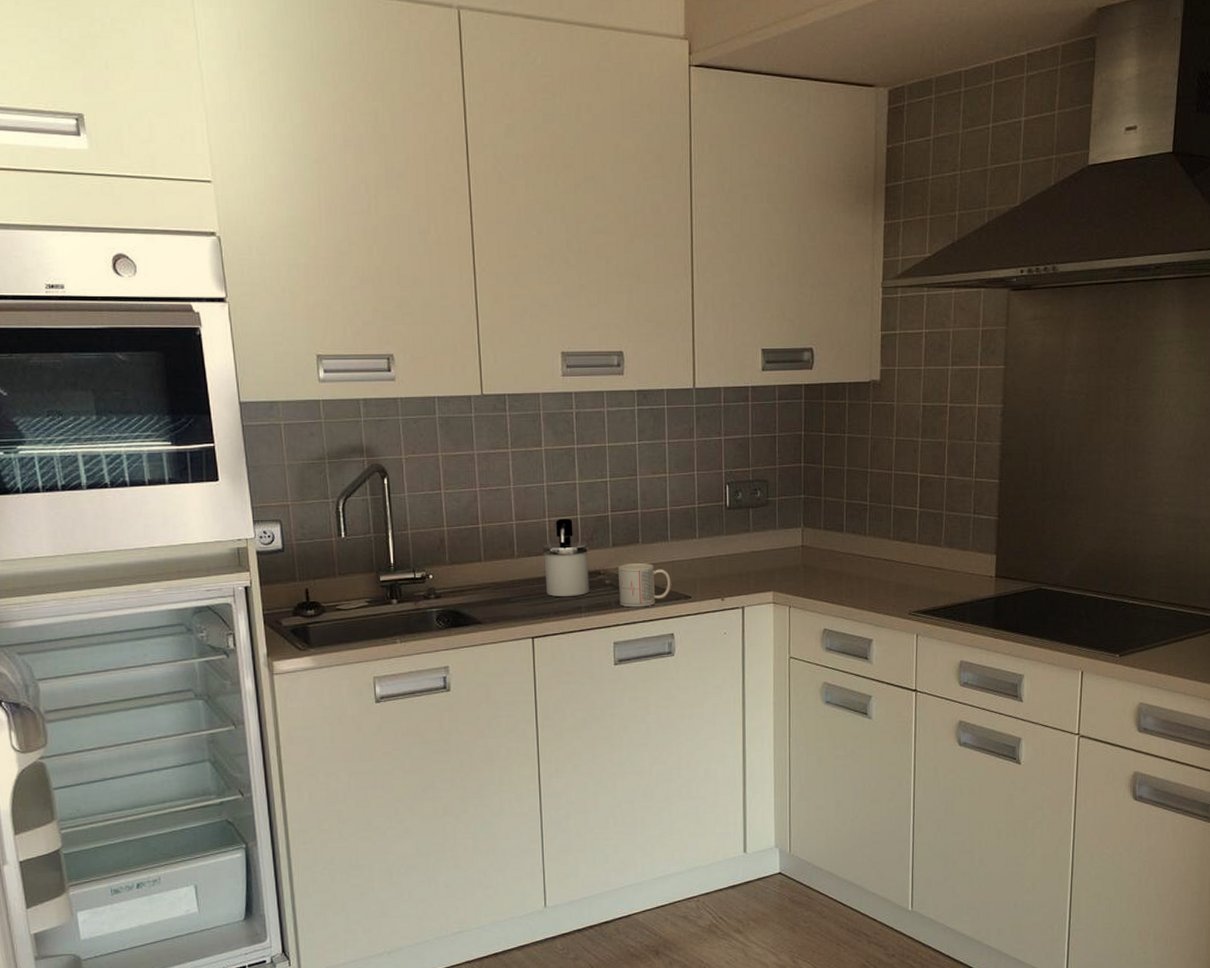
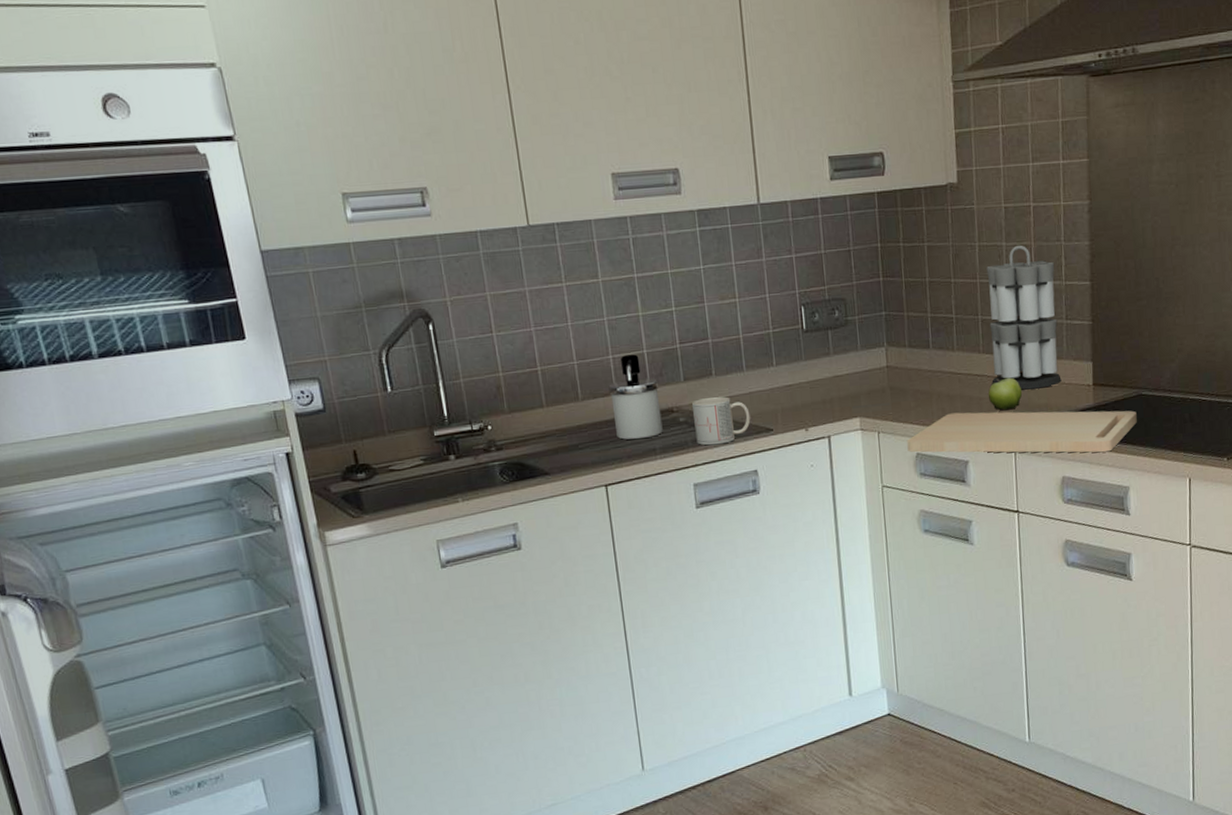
cutting board: none [816,593,1035,641] -> present [907,410,1137,453]
fruit: none [895,564,927,595] -> present [987,377,1022,410]
spice rack: none [899,441,966,577] -> present [986,245,1062,390]

